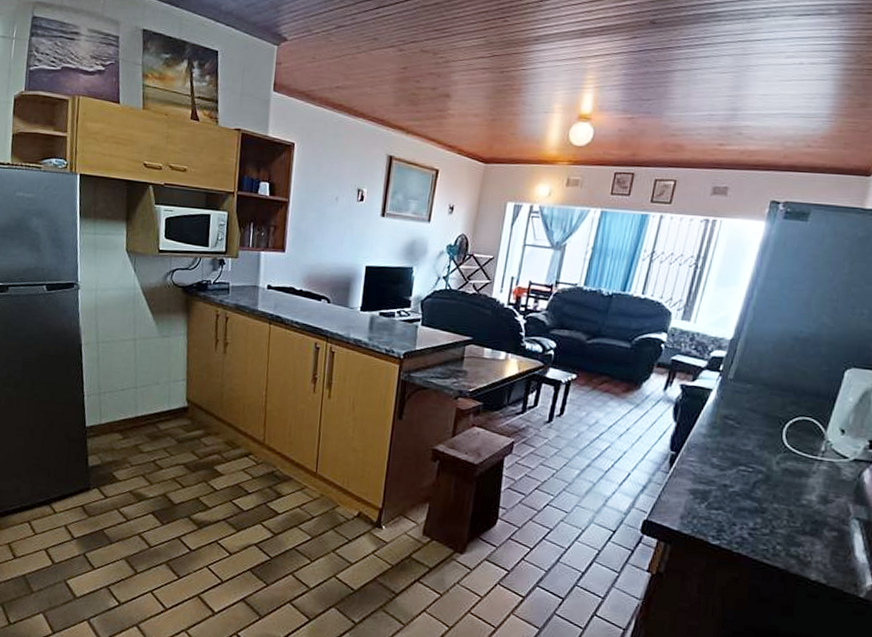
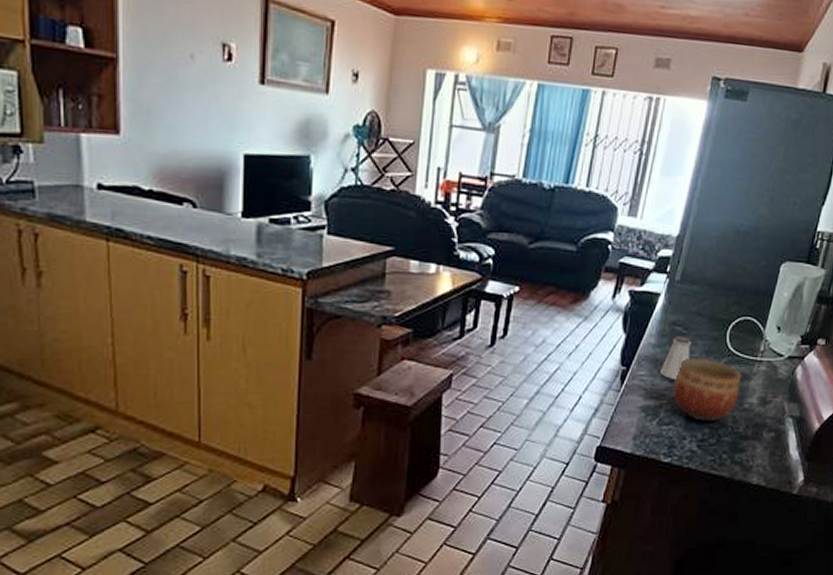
saltshaker: none [710,428,743,468] -> present [660,335,691,379]
bowl: none [722,450,800,513] -> present [672,358,742,423]

